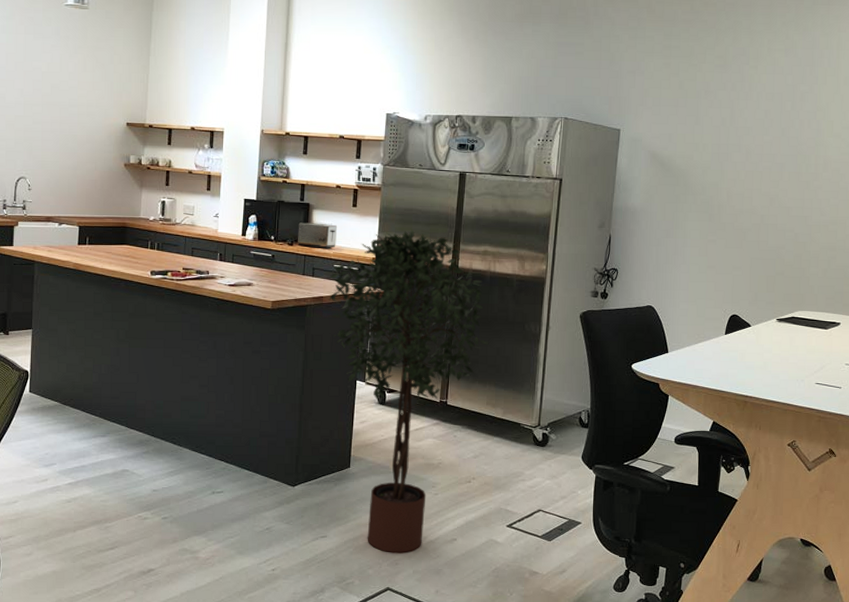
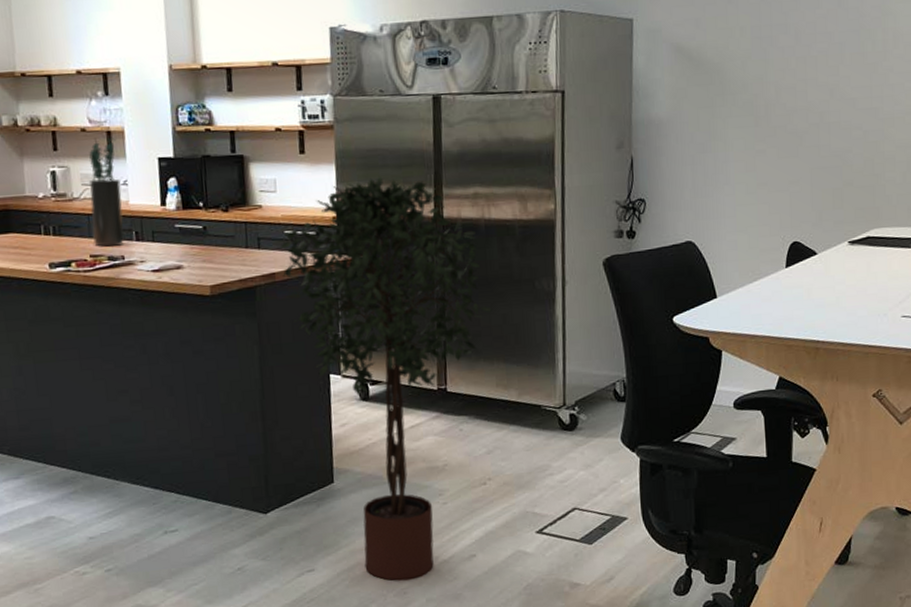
vase: none [187,176,214,264] -> present [88,132,124,248]
toaster: present [298,222,338,249] -> none [232,179,284,212]

